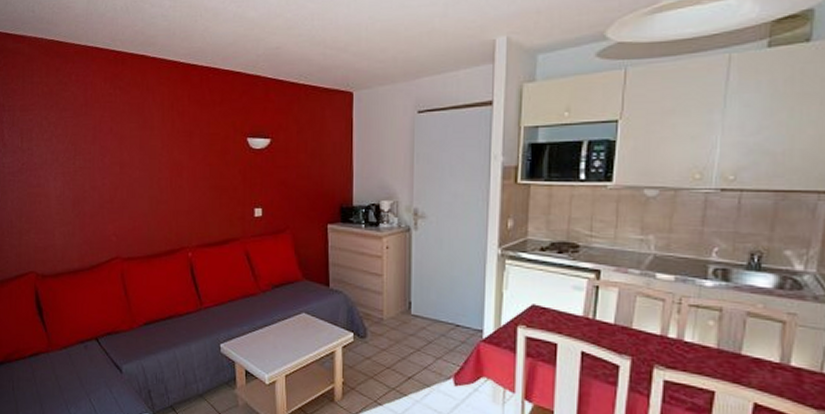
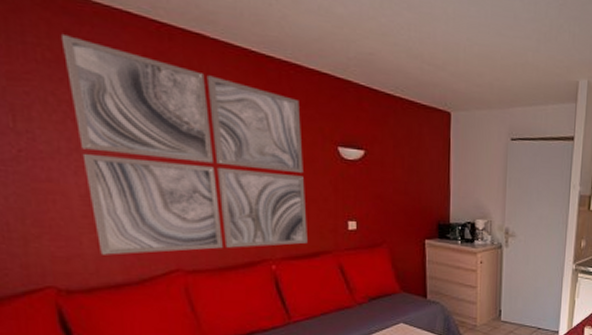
wall art: none [55,72,219,245] -> present [62,35,308,255]

